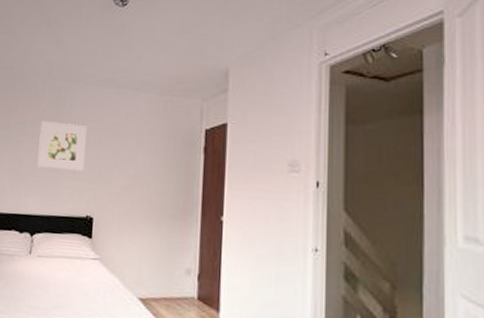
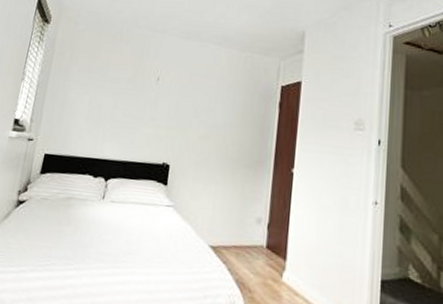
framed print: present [37,121,87,171] -> none [117,68,169,119]

